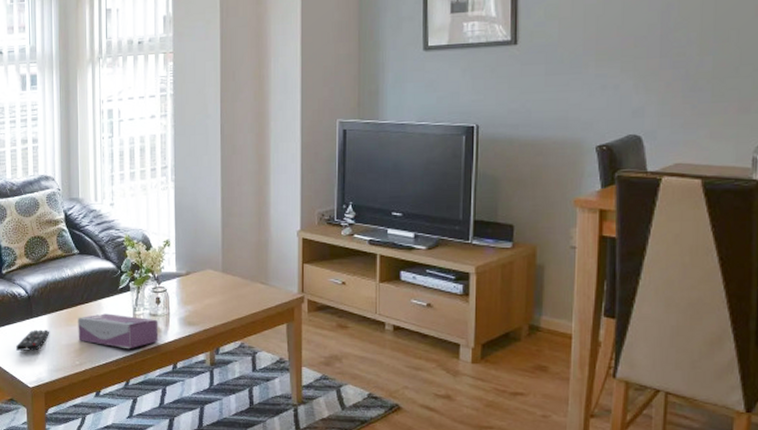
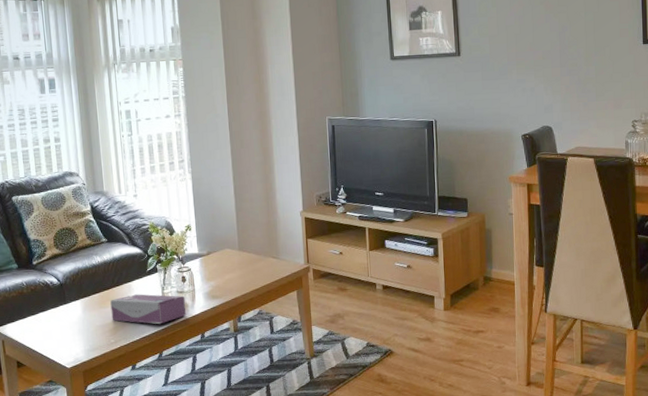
remote control: present [16,329,50,351] -> none [51,313,84,335]

